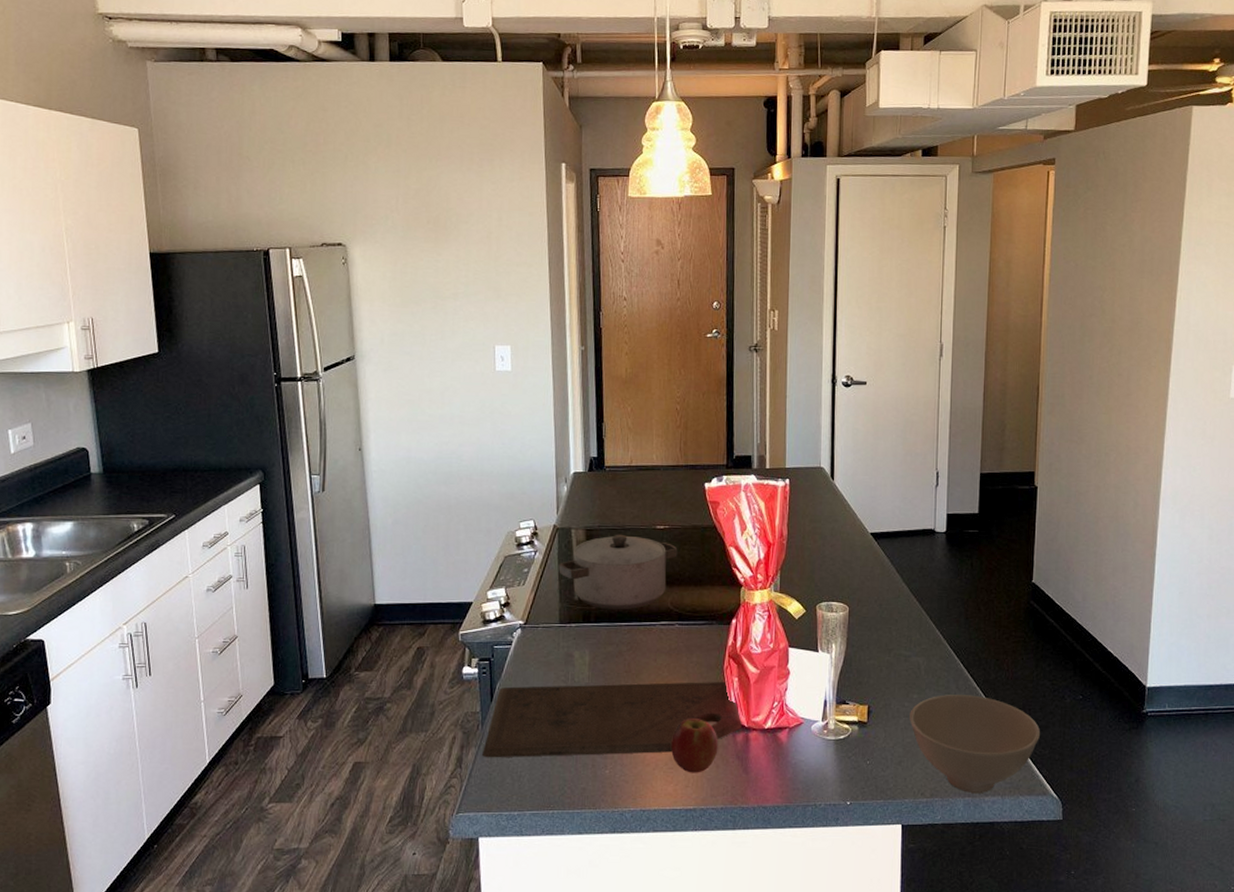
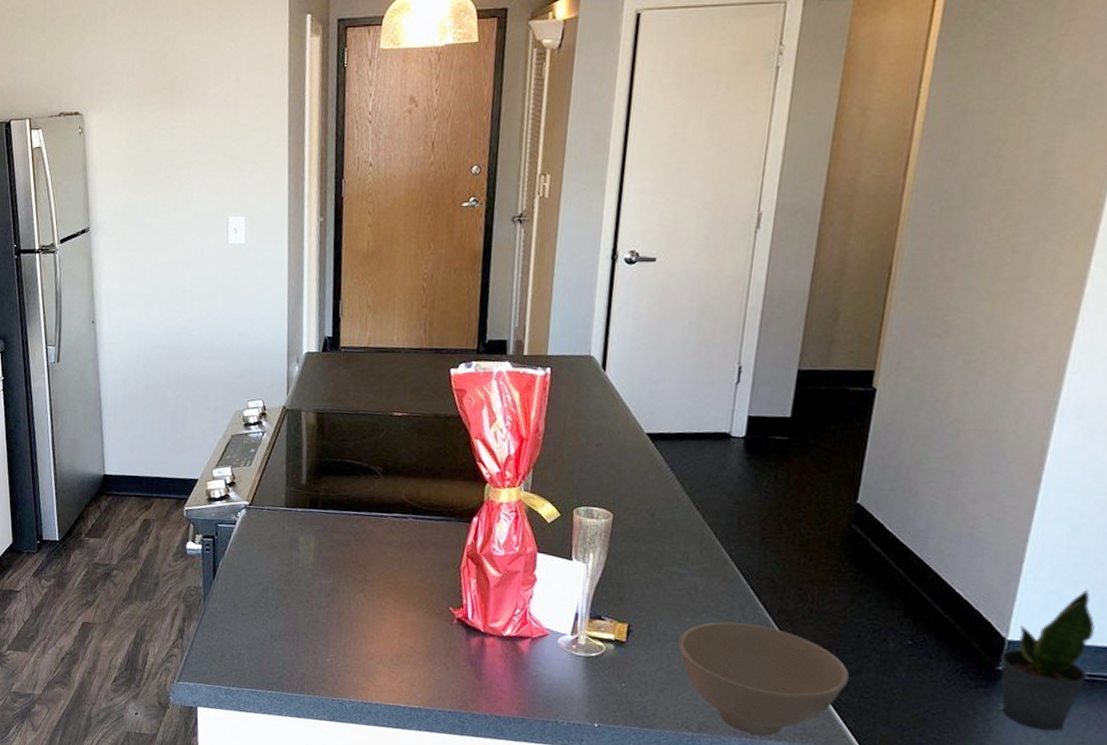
cutting board: present [481,681,743,758] -> none [202,566,479,649]
cooking pot: present [559,534,678,610] -> none [286,419,416,499]
fruit: present [671,717,718,773] -> none [397,615,450,673]
potted plant: none [1144,639,1203,759] -> present [1000,589,1095,731]

